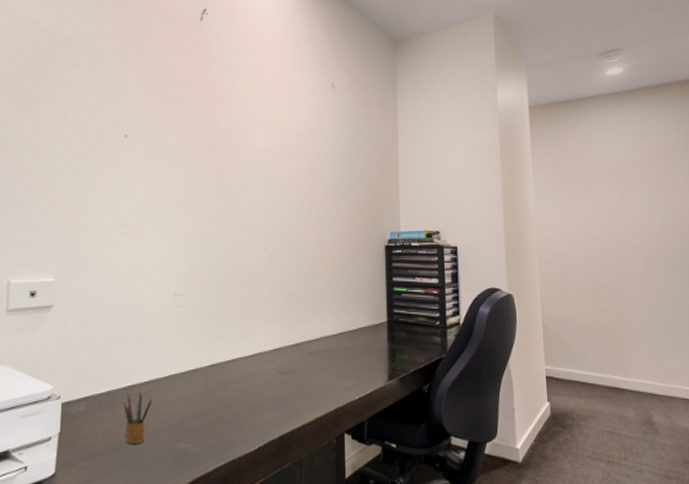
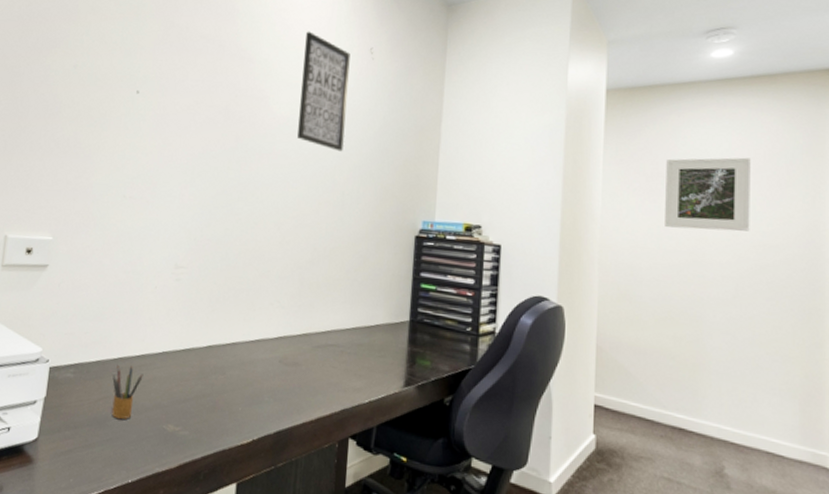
wall art: none [275,71,316,177] -> present [297,31,350,152]
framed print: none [581,155,651,218] -> present [665,157,751,232]

